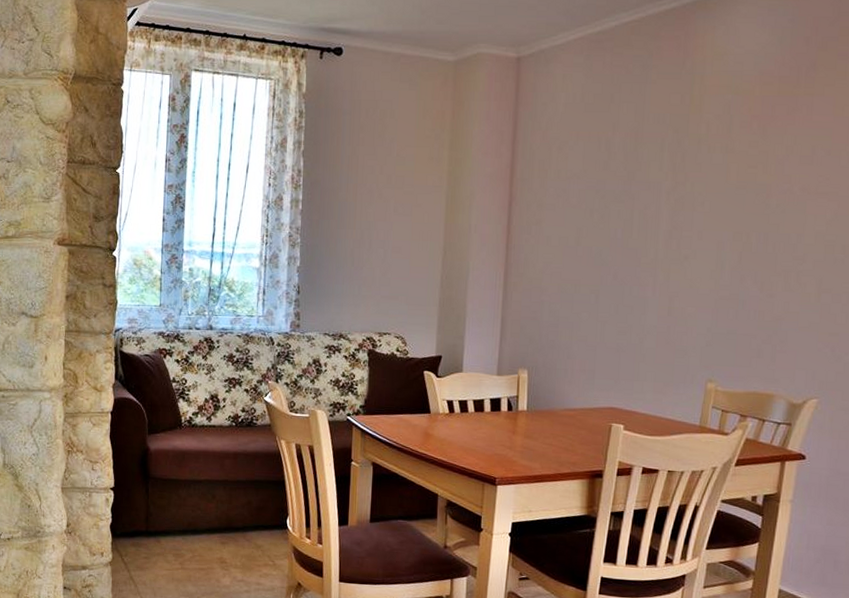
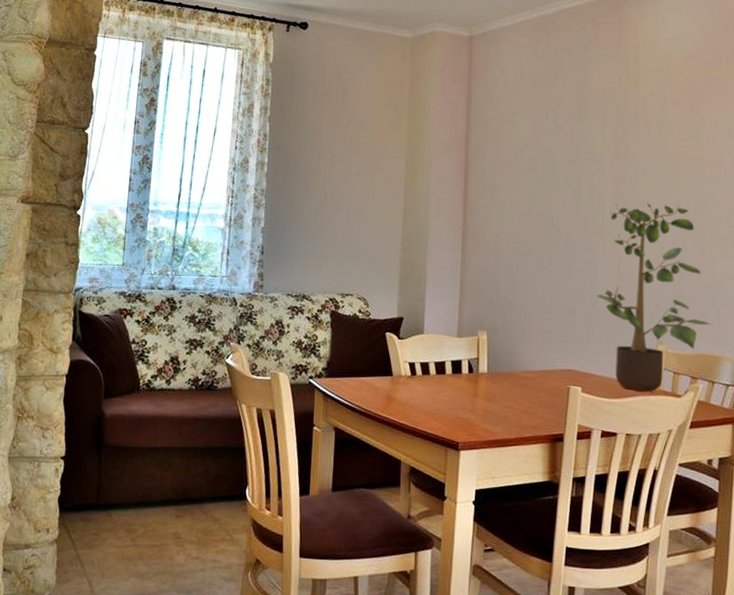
potted plant: none [644,236,768,430] -> present [596,203,713,392]

